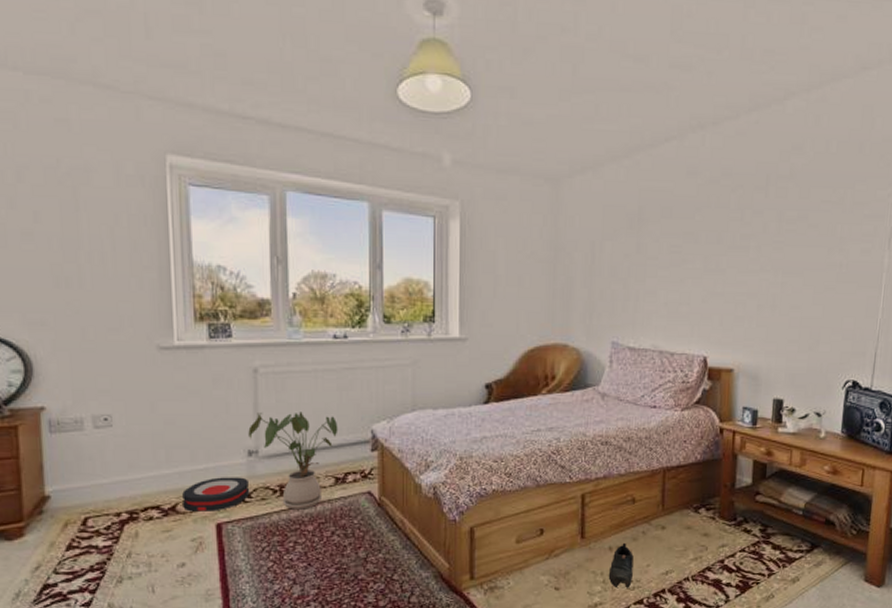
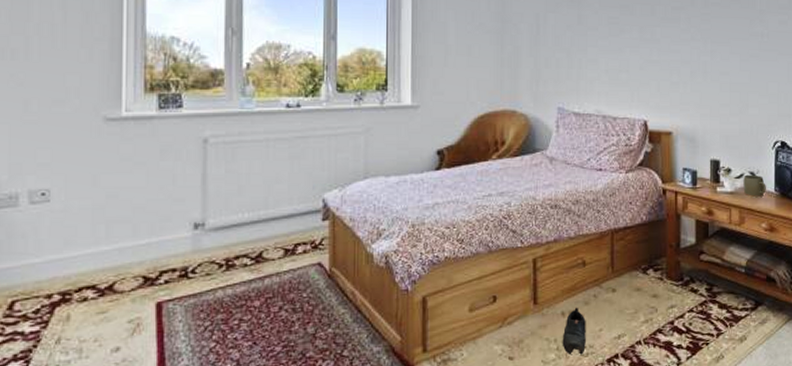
robot vacuum: present [182,477,250,512] -> none [121,251,194,291]
house plant: present [248,412,338,510] -> none [195,182,289,285]
mug: none [807,415,832,438] -> present [743,174,766,197]

